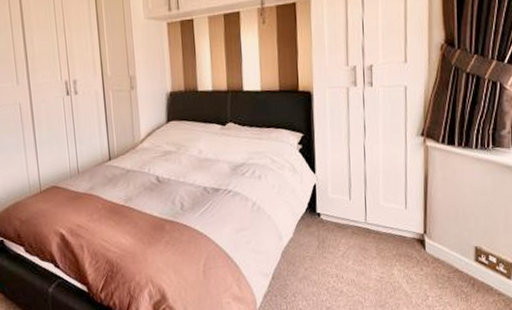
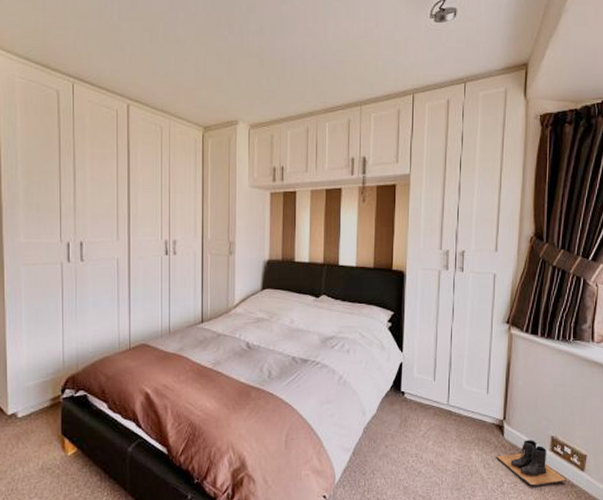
boots: none [419,251,493,298] -> present [496,440,567,487]

